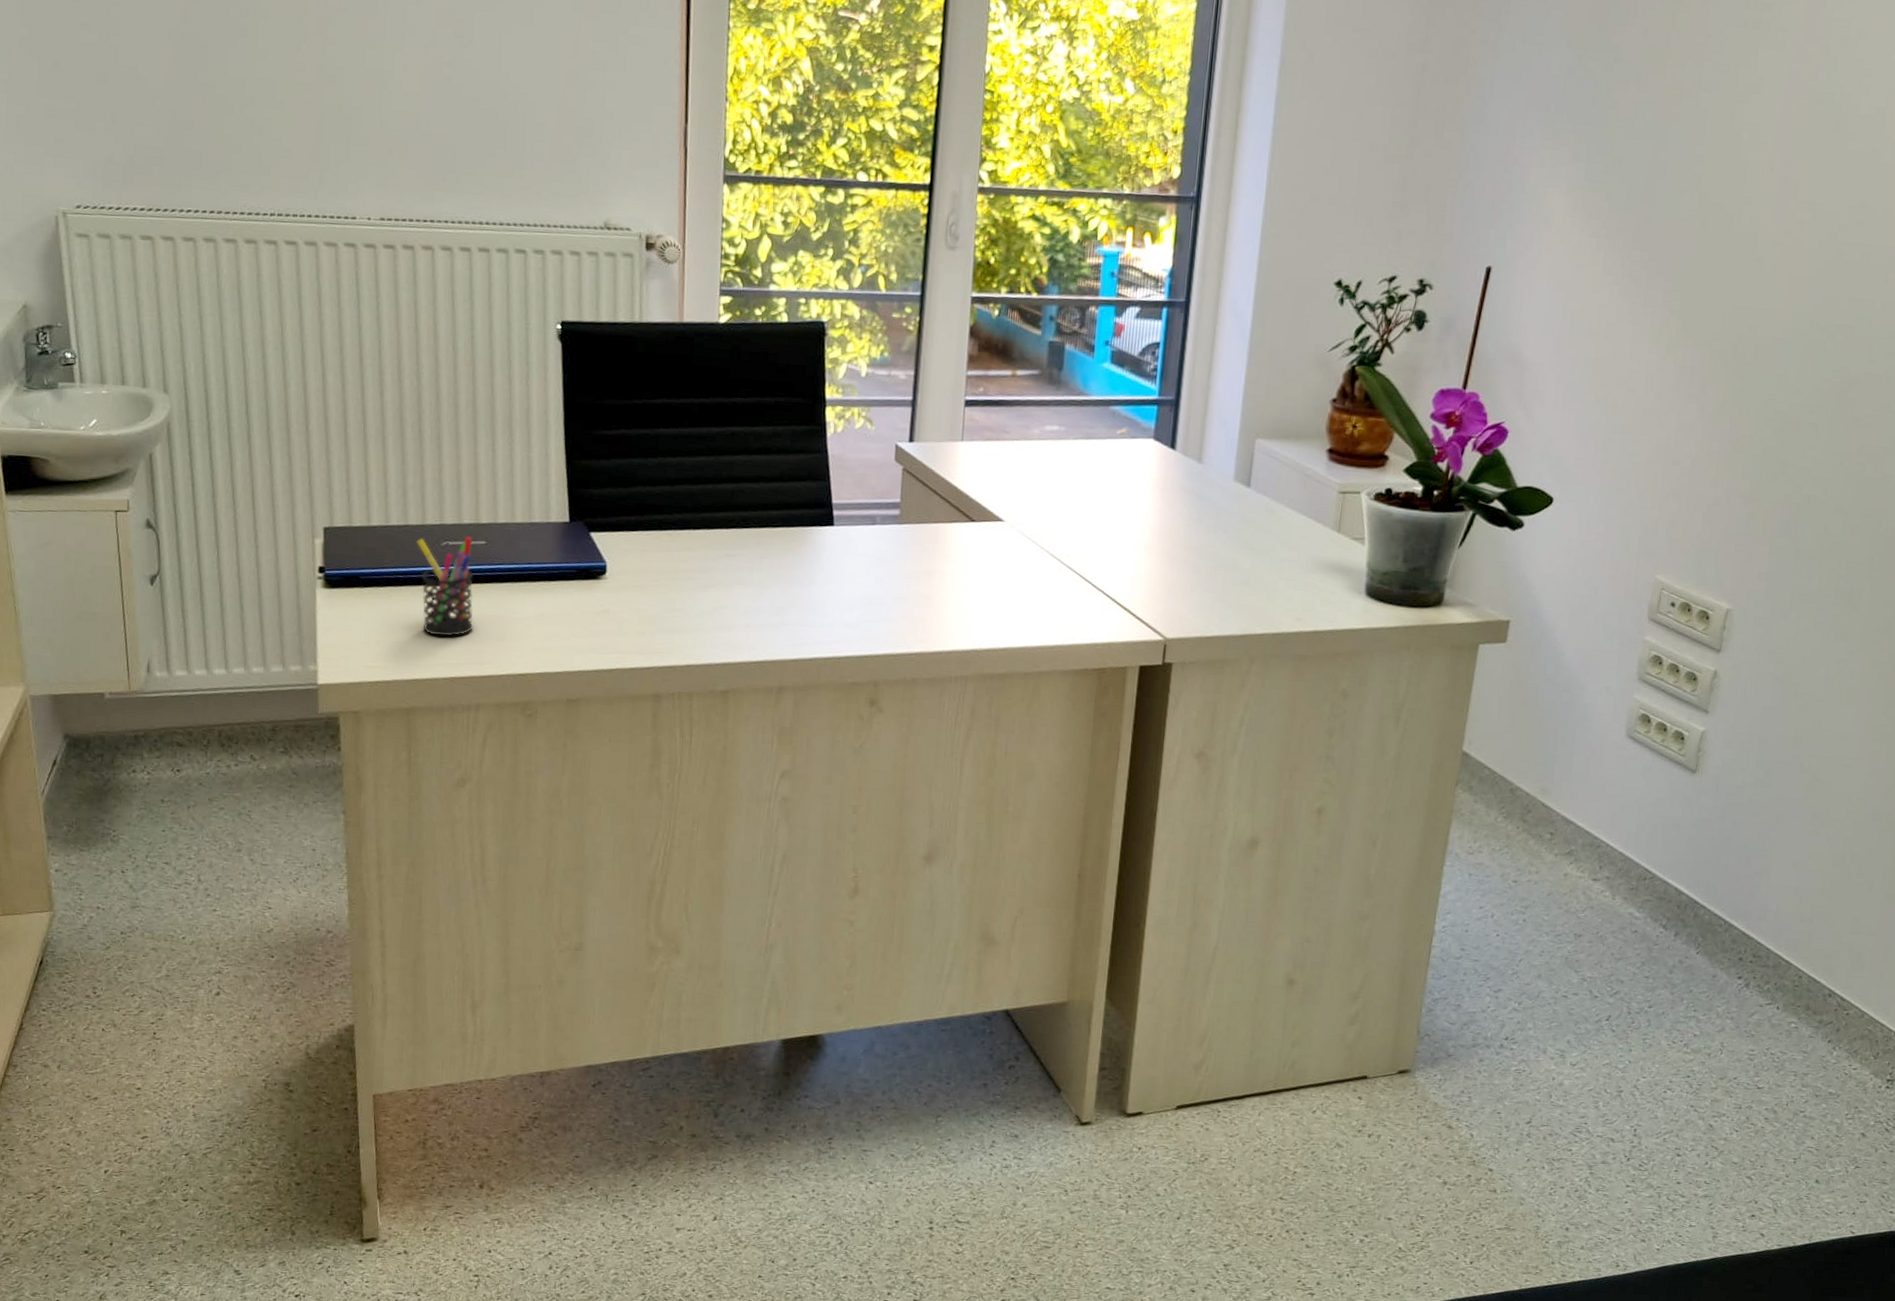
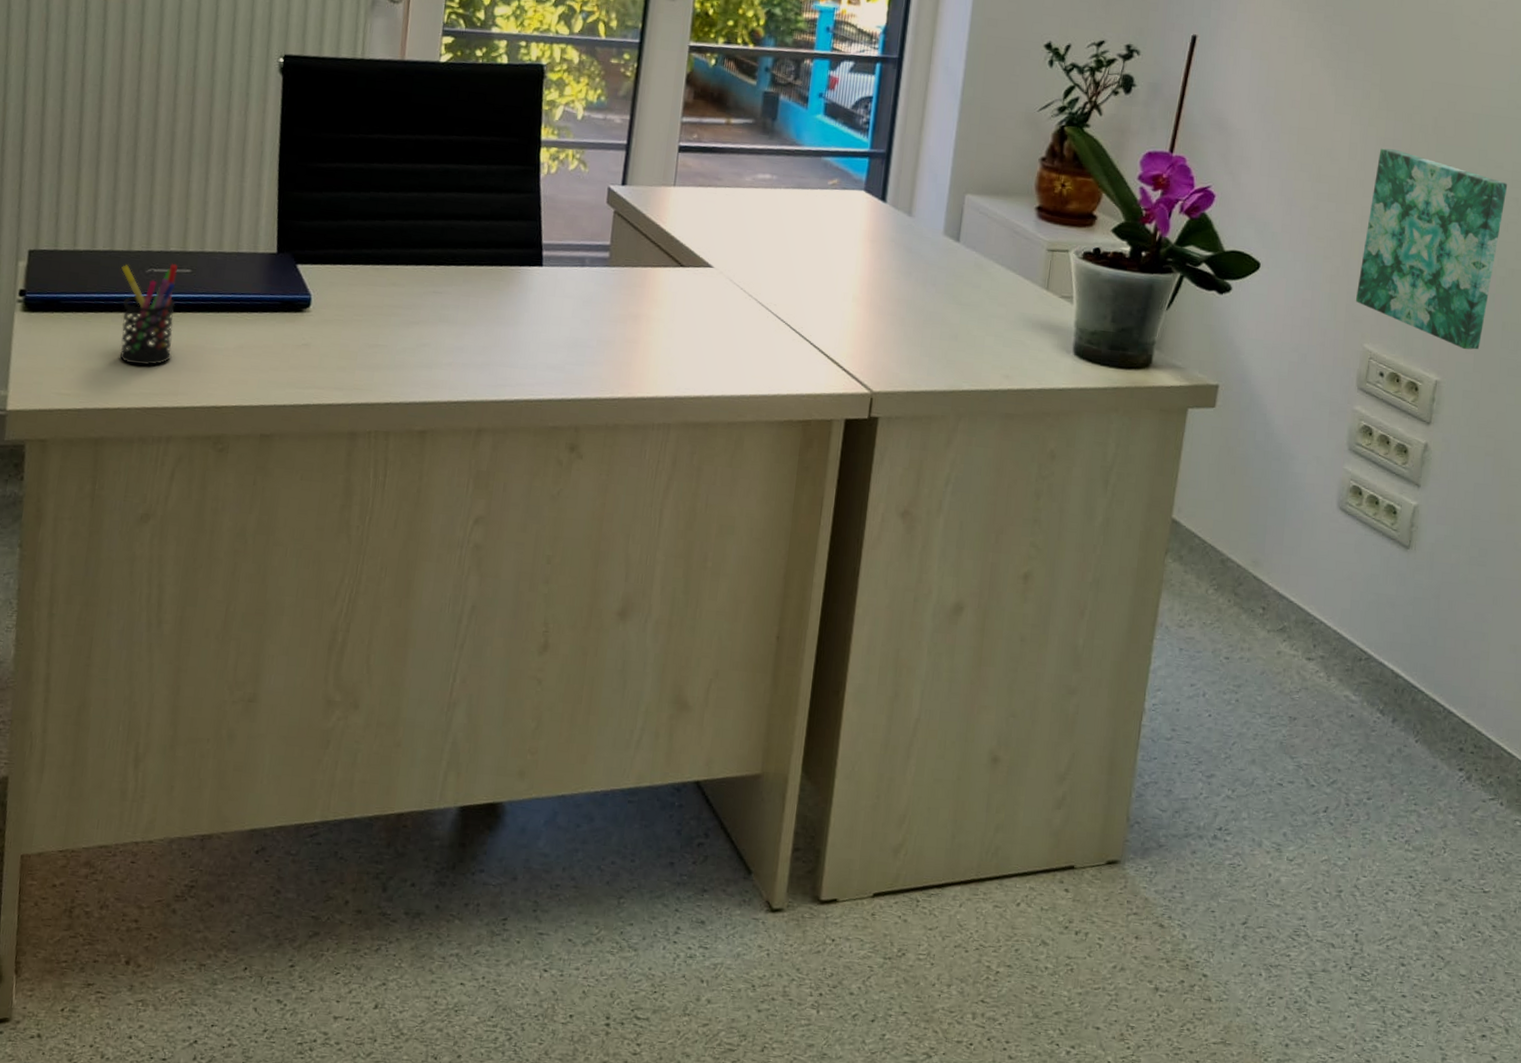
wall art: none [1649,377,1807,578] -> present [1356,148,1508,350]

